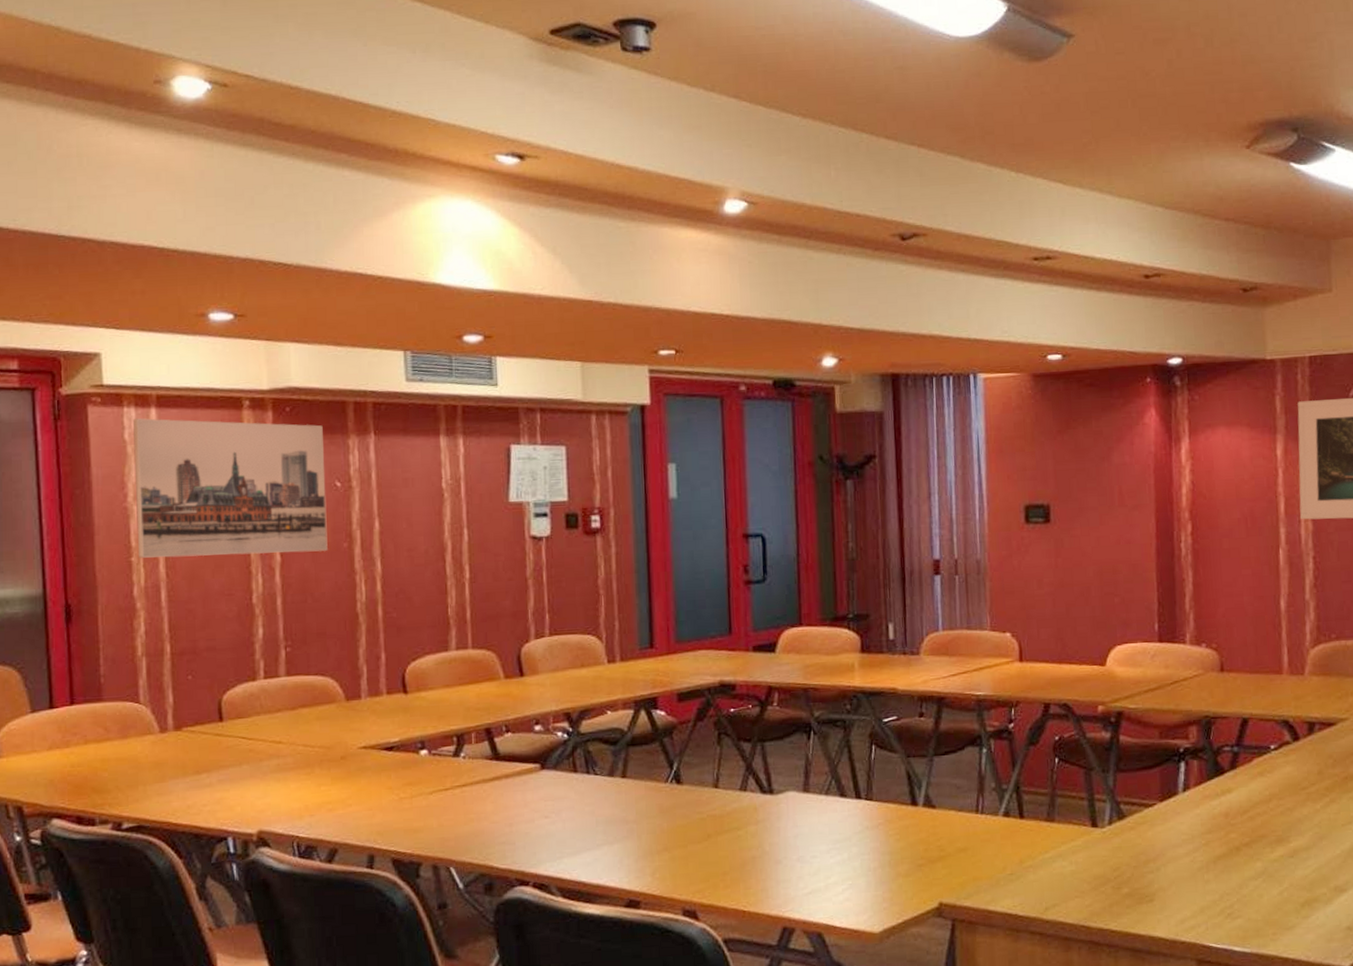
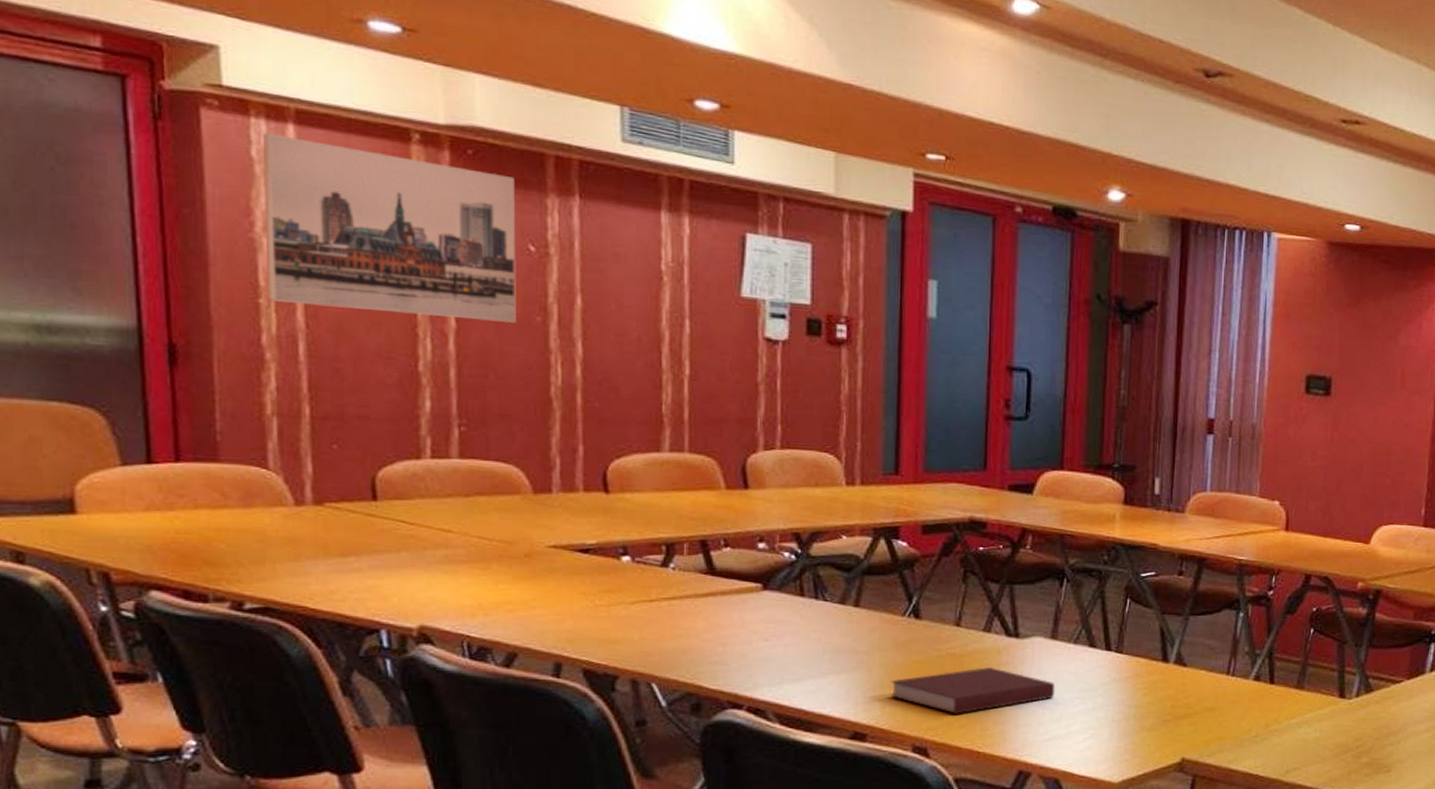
notebook: none [659,826,812,875] -> present [890,667,1056,714]

